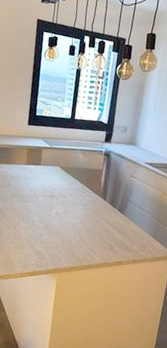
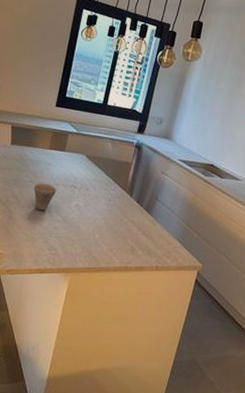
cup: none [16,195,37,220] -> present [34,183,57,210]

